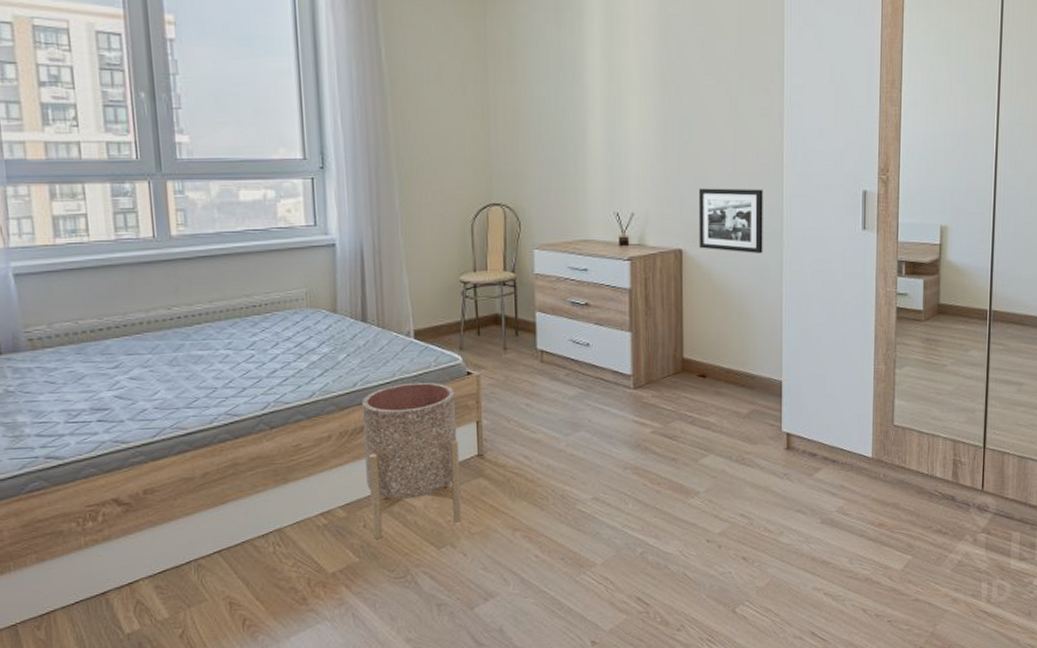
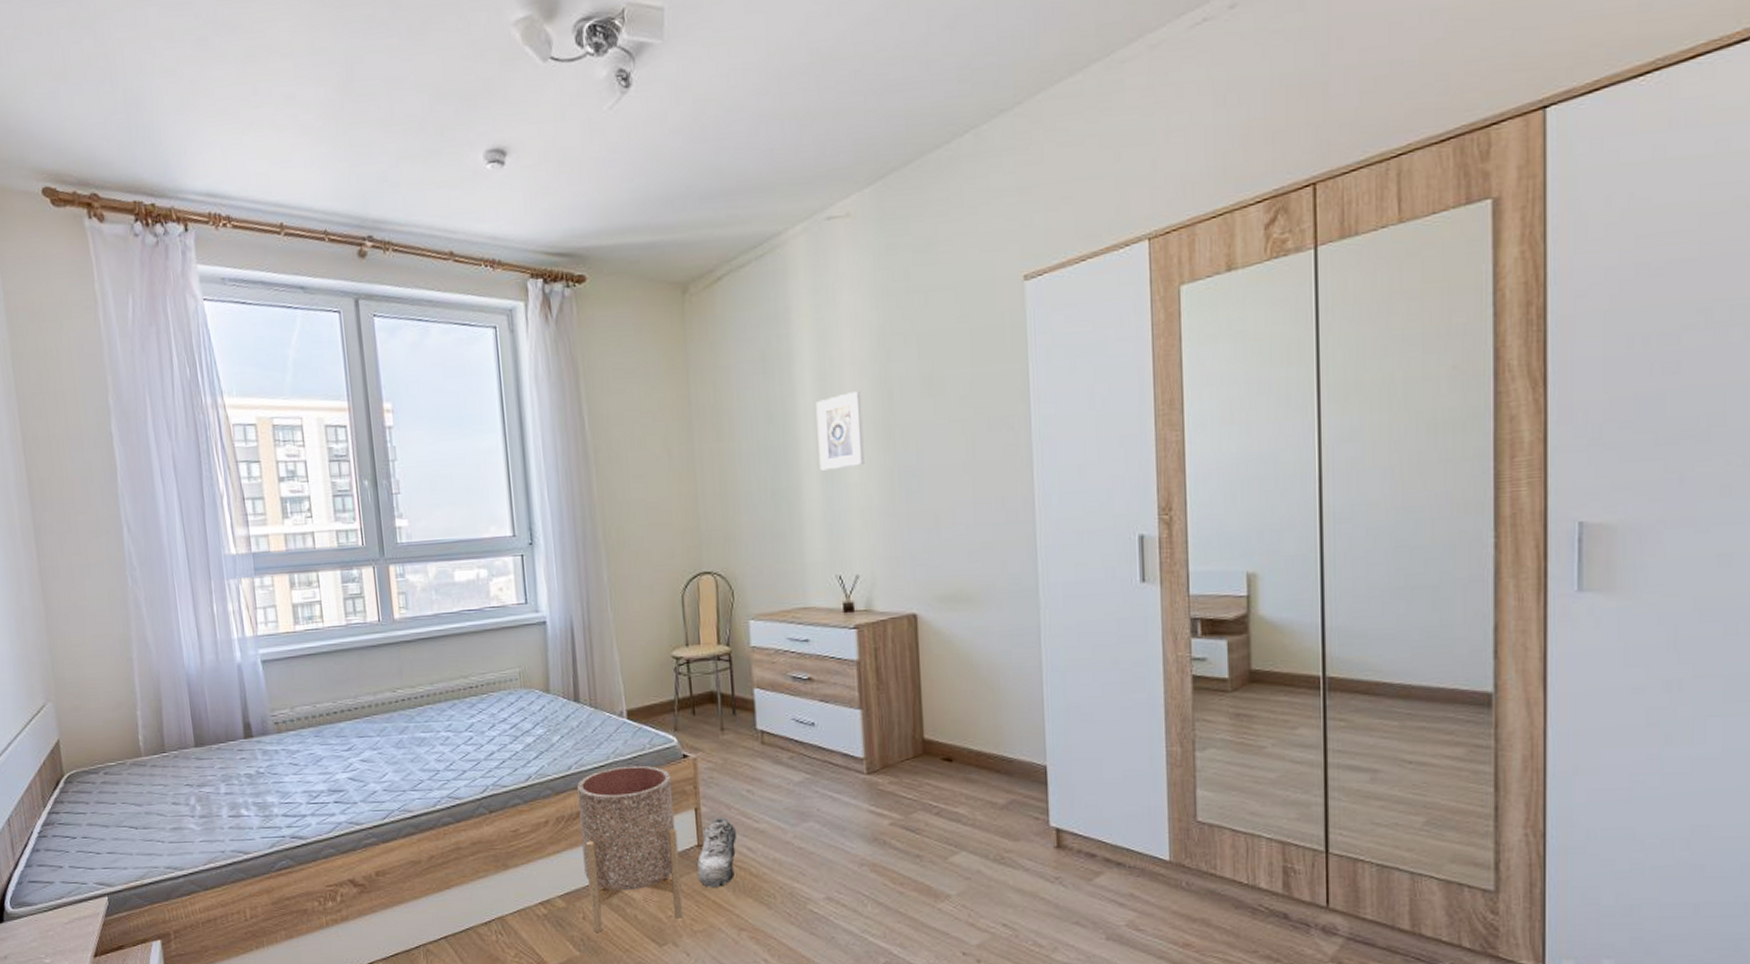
shoe: none [477,428,514,493] -> present [697,816,736,887]
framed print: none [603,47,643,117] -> present [816,390,865,471]
picture frame: present [698,188,763,254] -> none [933,540,1015,617]

